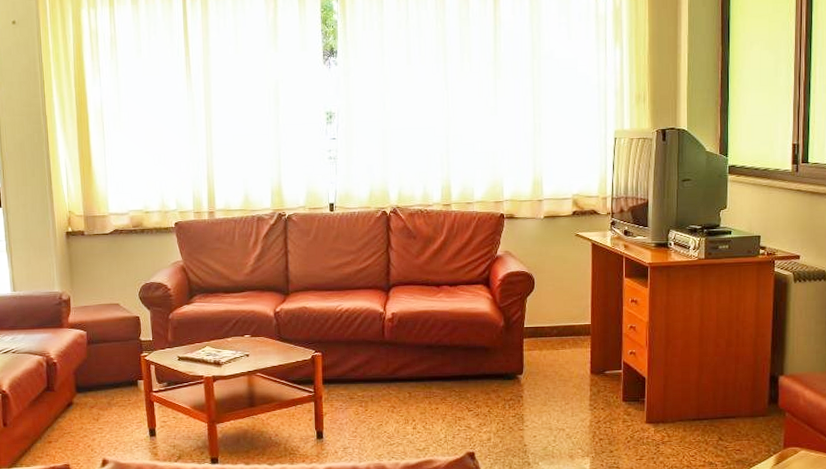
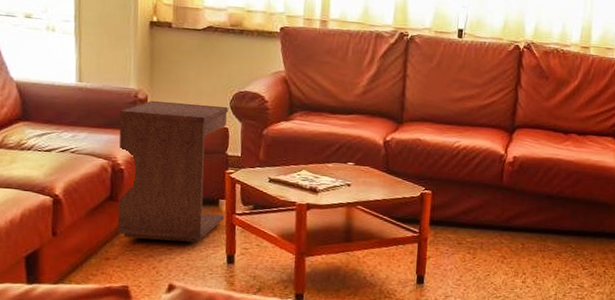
side table: none [48,298,144,423] -> present [117,101,228,243]

